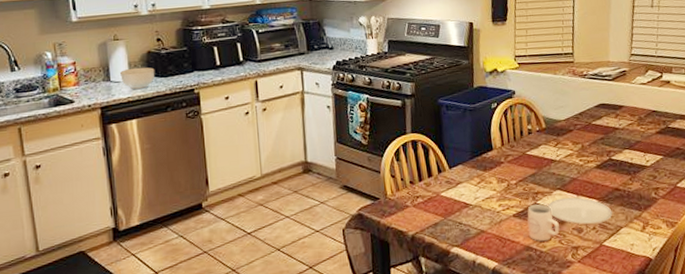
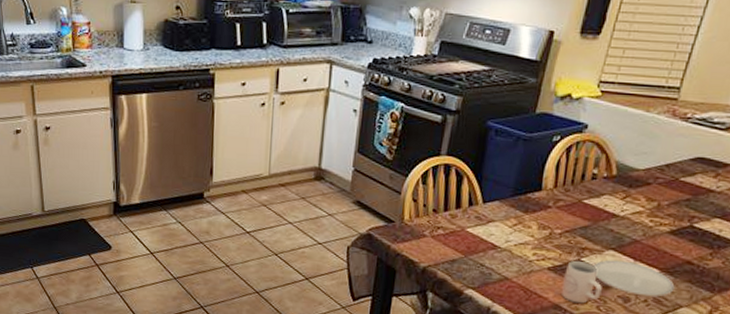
bowl: present [120,67,155,90] -> none [134,36,171,62]

